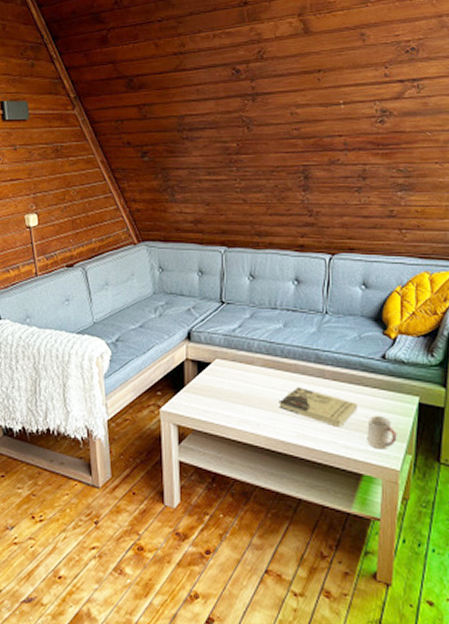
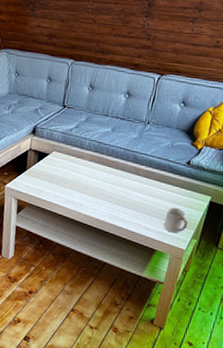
book: present [279,387,357,427] -> none [98,180,161,214]

